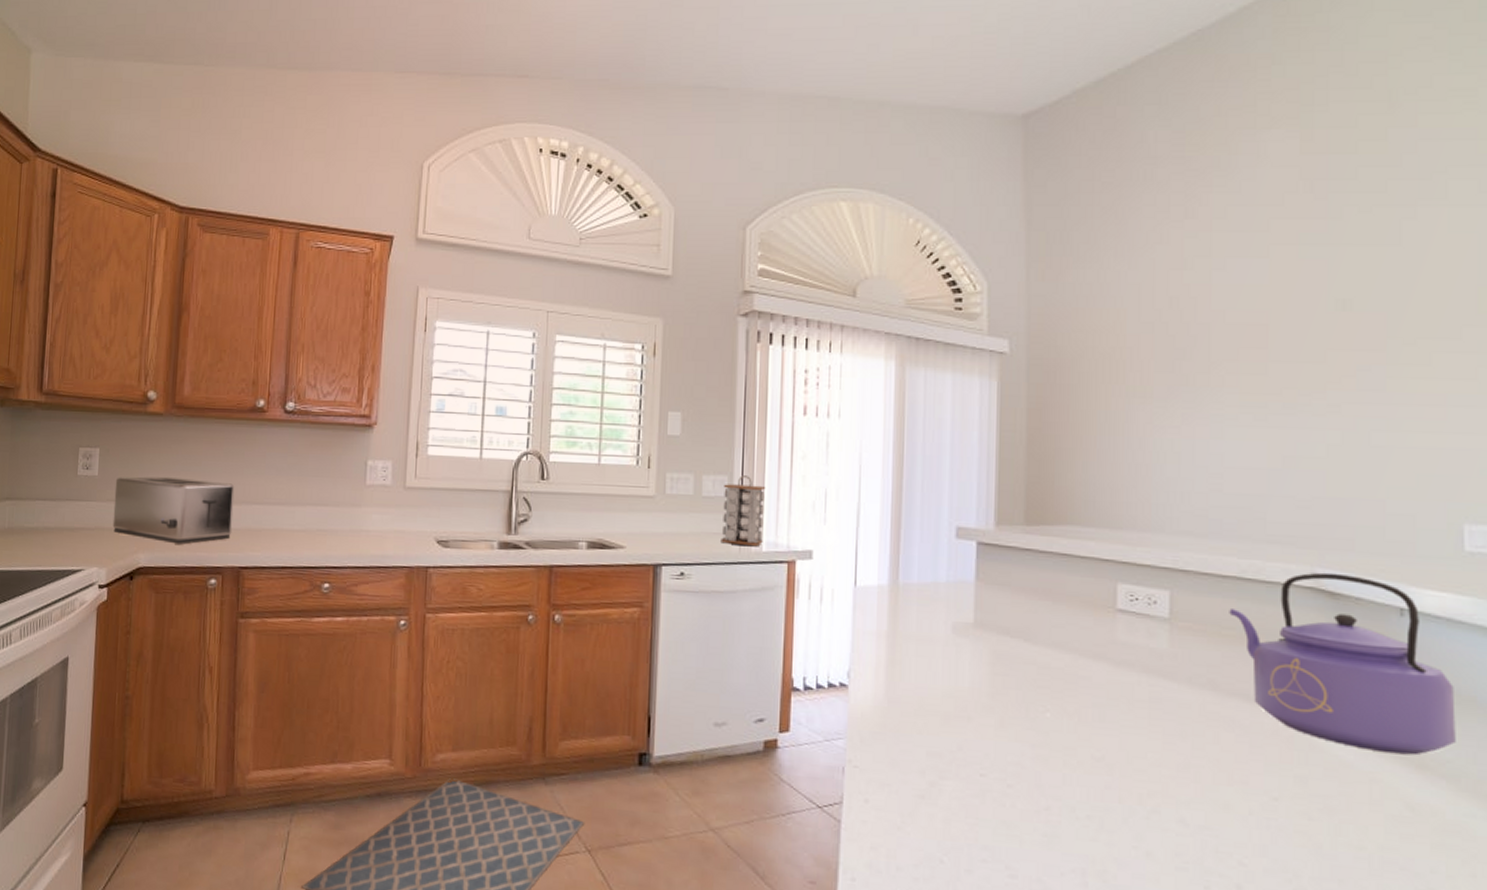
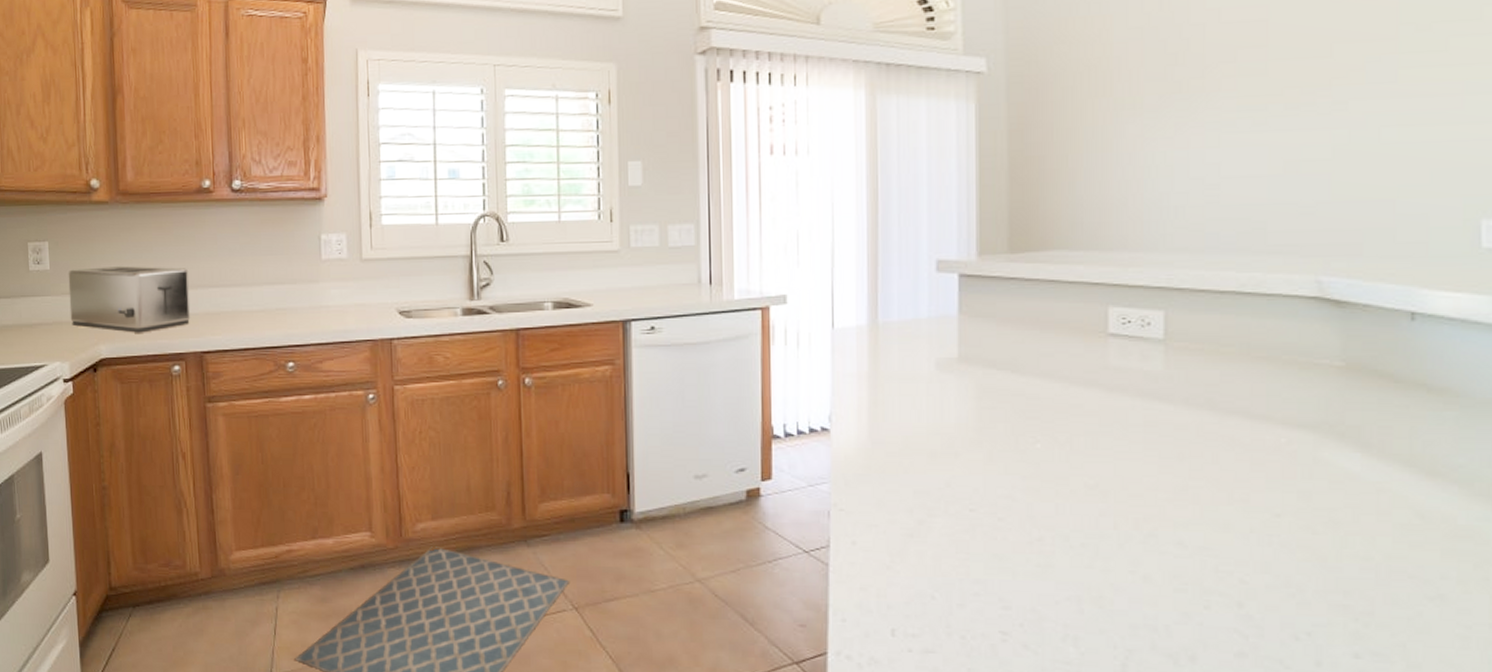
spice rack: present [721,475,766,547] -> none [690,222,735,296]
kettle: present [1229,572,1456,756] -> none [1227,280,1470,463]

